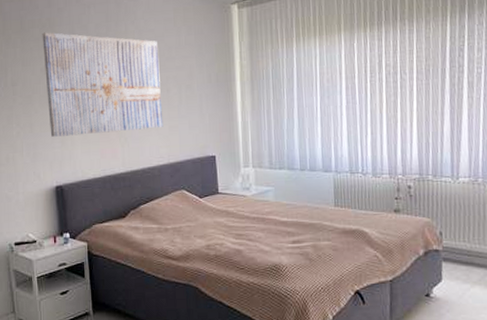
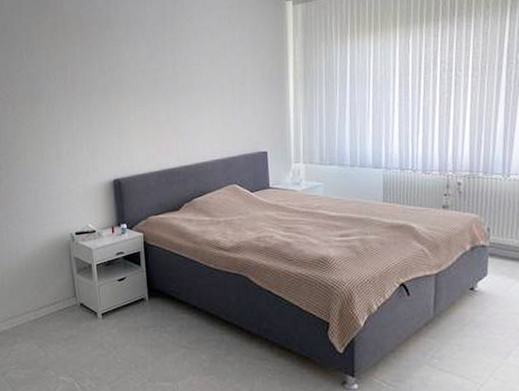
wall art: present [42,32,163,137] -> none [100,30,217,132]

